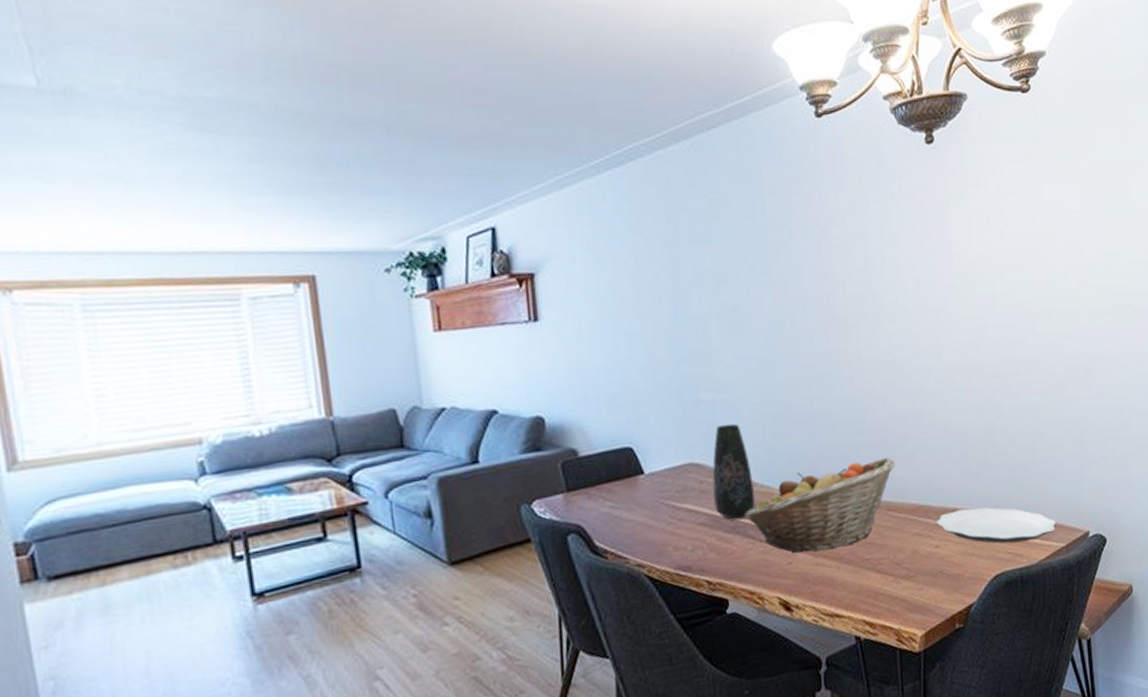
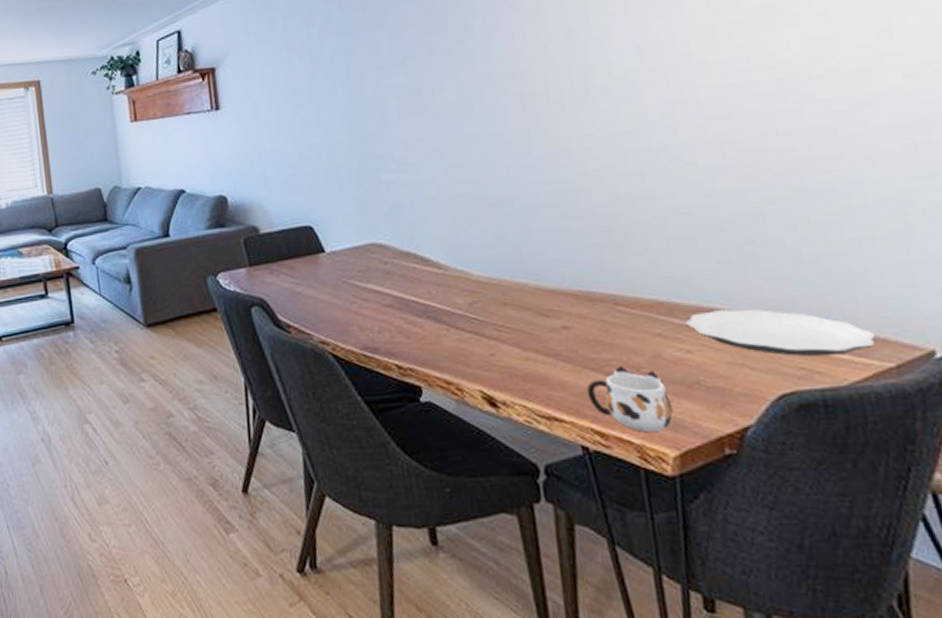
vase: present [712,423,755,519] -> none [397,204,448,303]
fruit basket: present [745,457,896,553] -> none [436,244,623,345]
mug: none [861,563,923,618] -> present [586,366,674,432]

